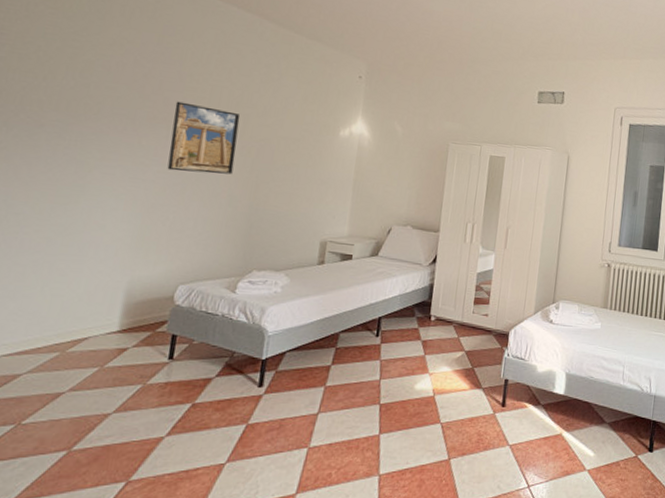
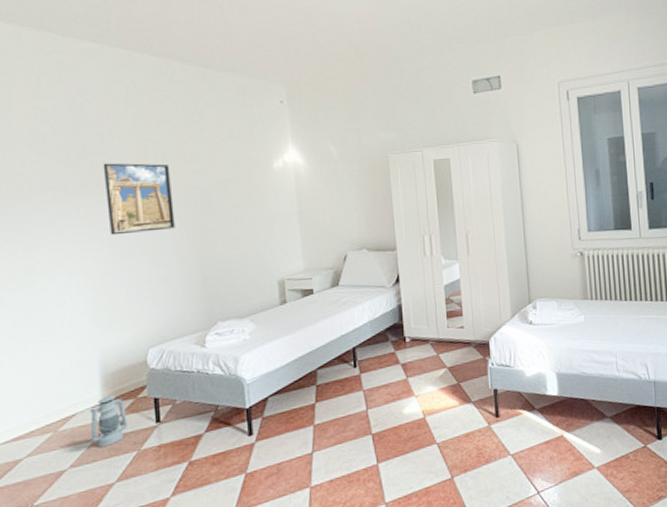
lantern: none [97,325,142,376] -> present [90,395,129,448]

